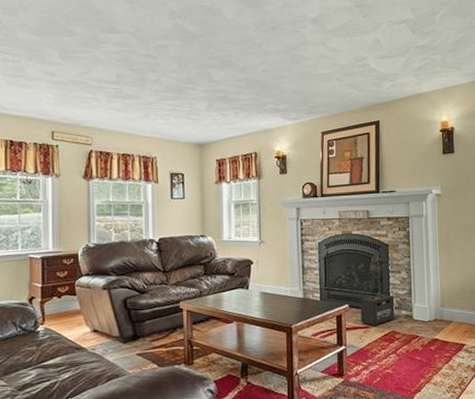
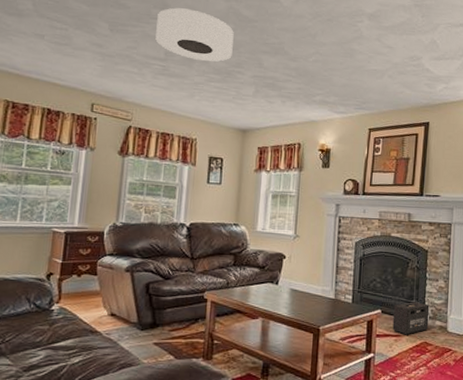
ceiling light: none [105,30,182,80] -> present [155,8,234,62]

